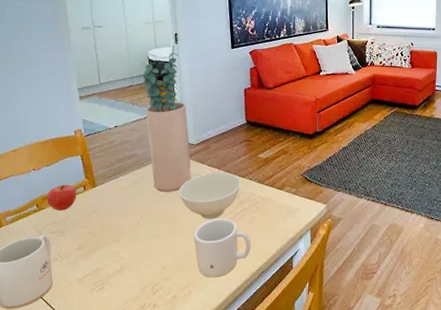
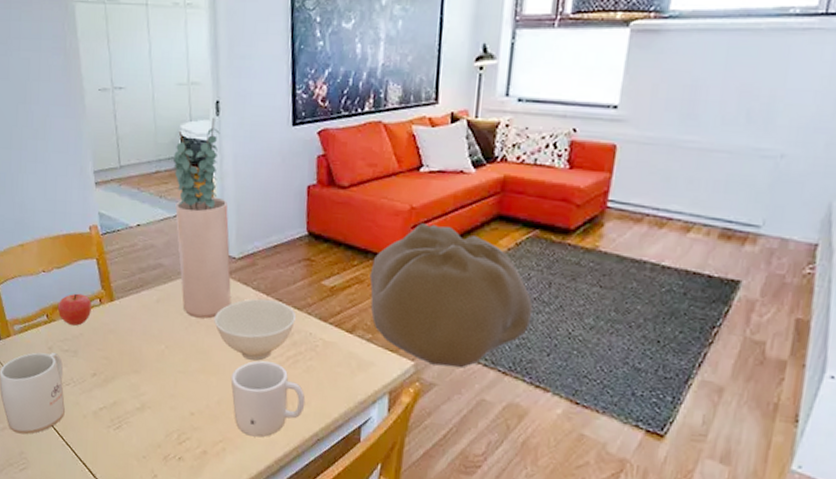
beanbag: none [292,109,399,205] -> present [369,223,534,368]

